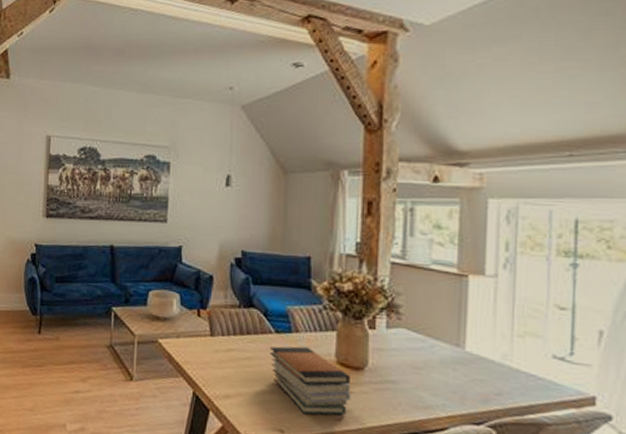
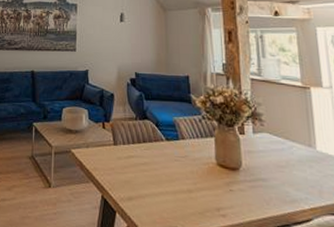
book stack: present [270,346,351,415] -> none [163,151,231,212]

